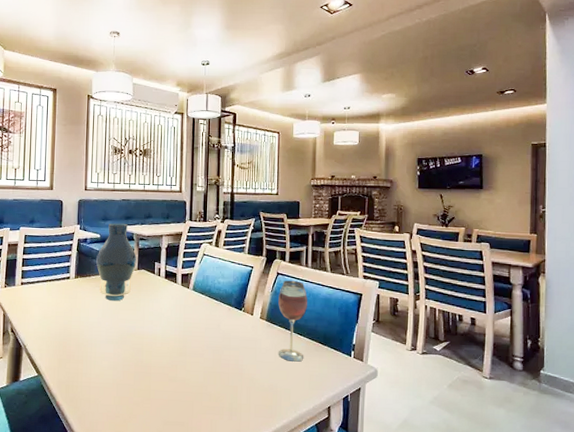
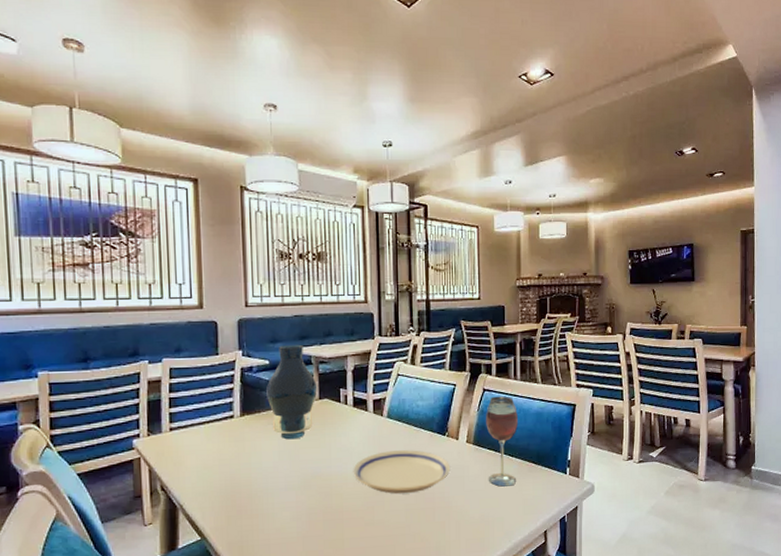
plate: none [161,319,245,358] -> present [353,450,451,494]

